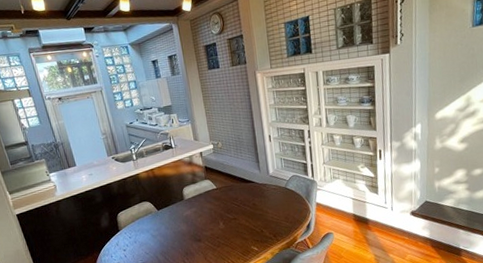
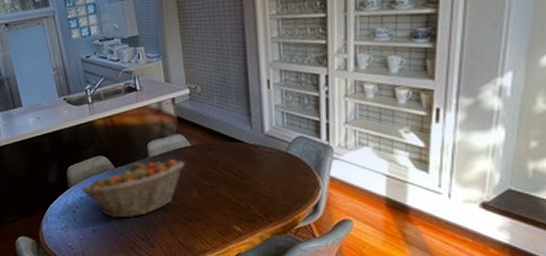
fruit basket: none [130,200,213,252] -> present [82,159,186,218]

